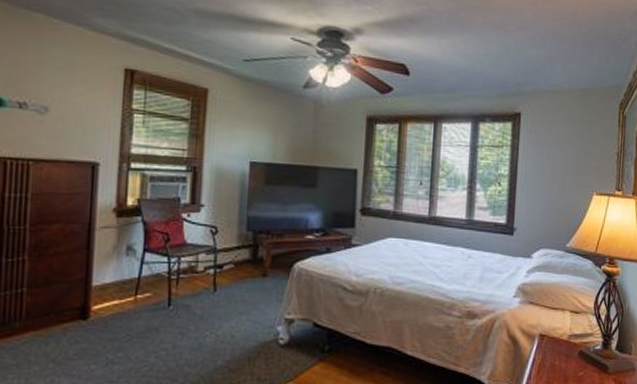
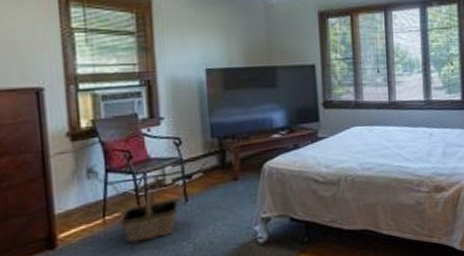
basket: none [149,273,207,325] -> present [119,189,179,244]

